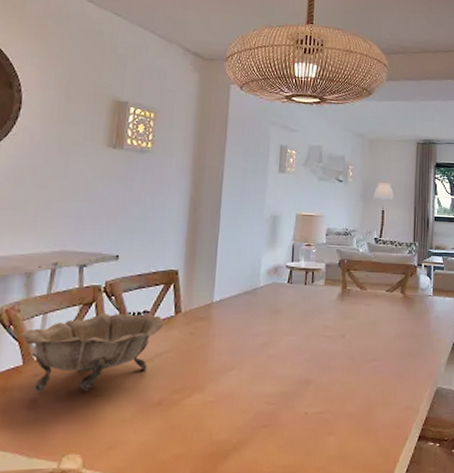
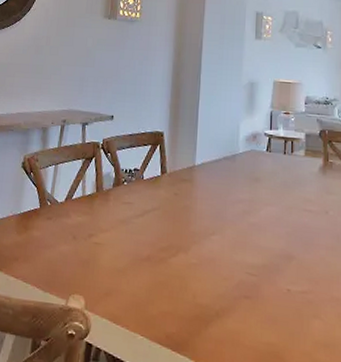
decorative bowl: present [21,312,165,393] -> none [38,167,152,238]

